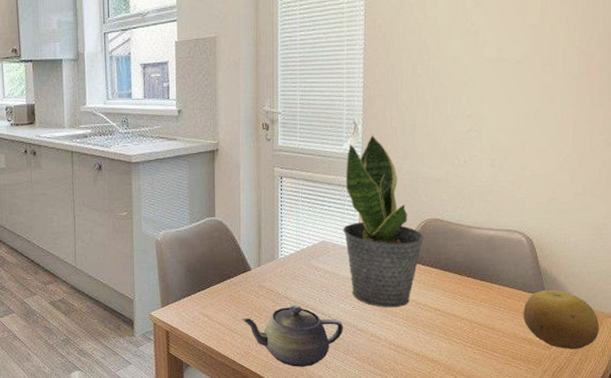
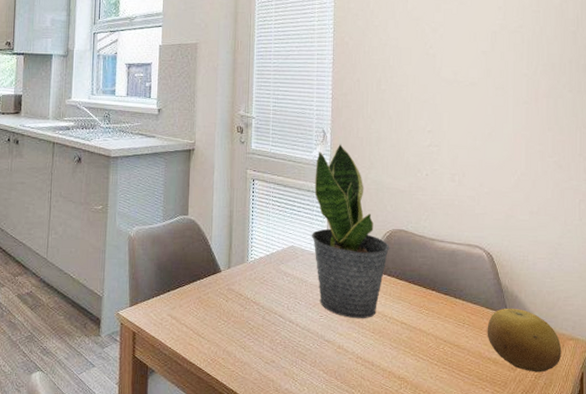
teapot: present [241,305,344,367] -> none [209,311,311,379]

